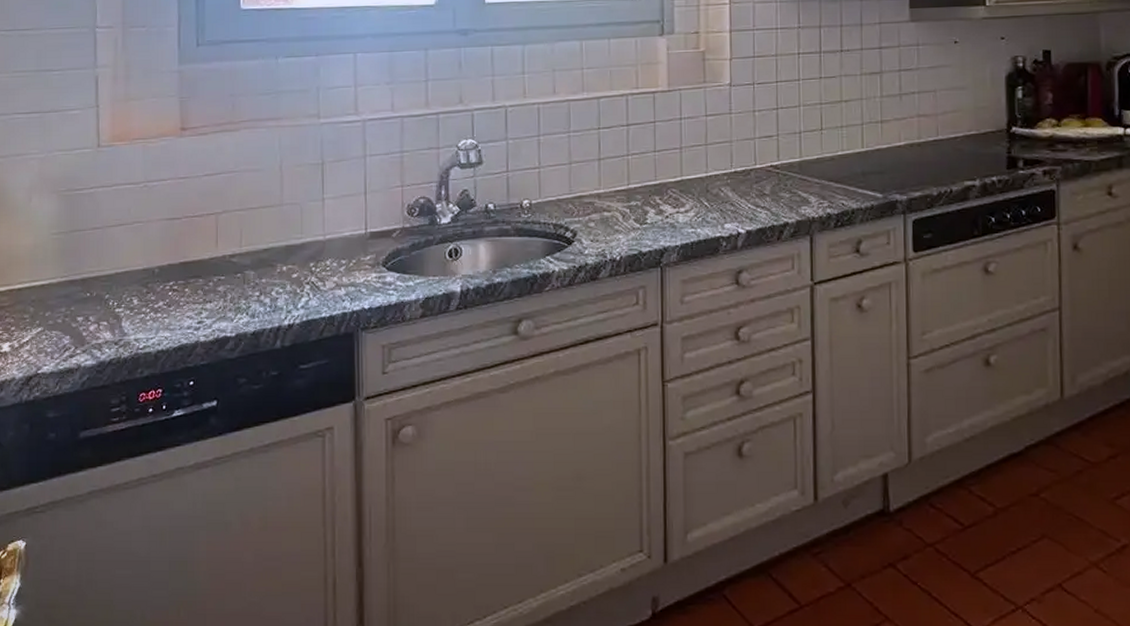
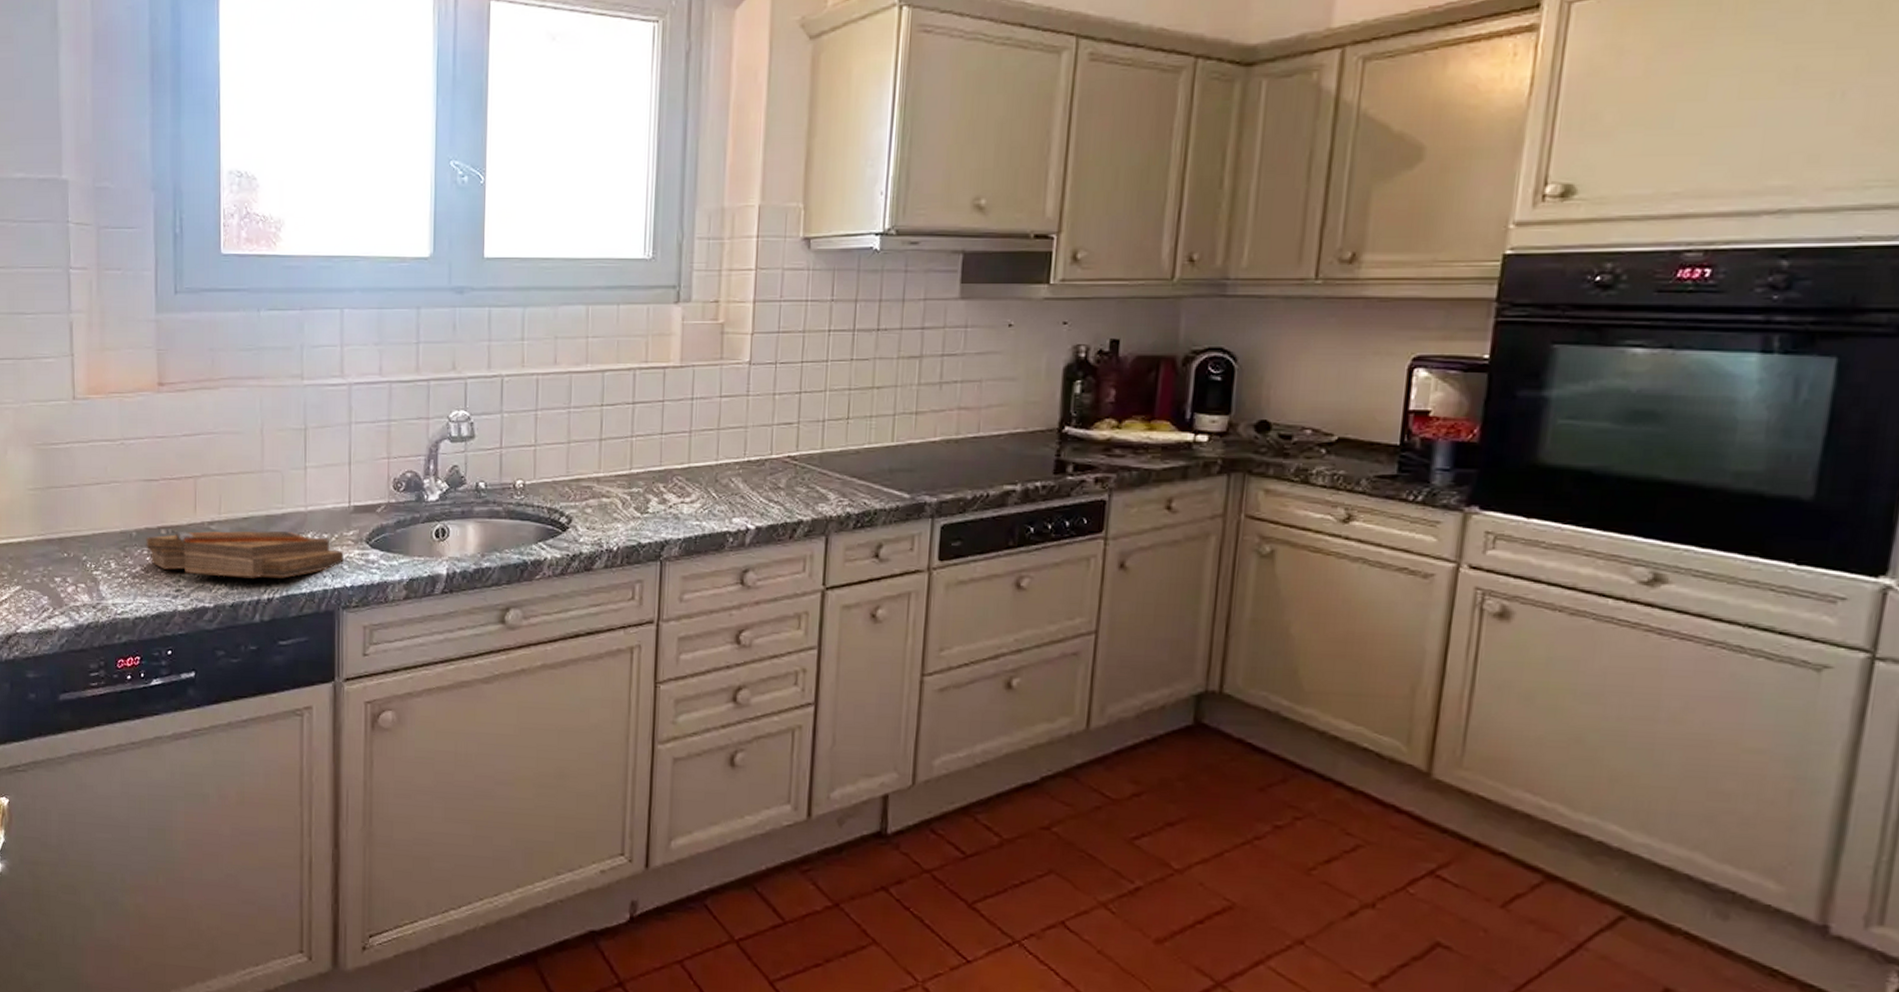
clipboard: none [168,259,363,307] -> present [146,528,345,579]

